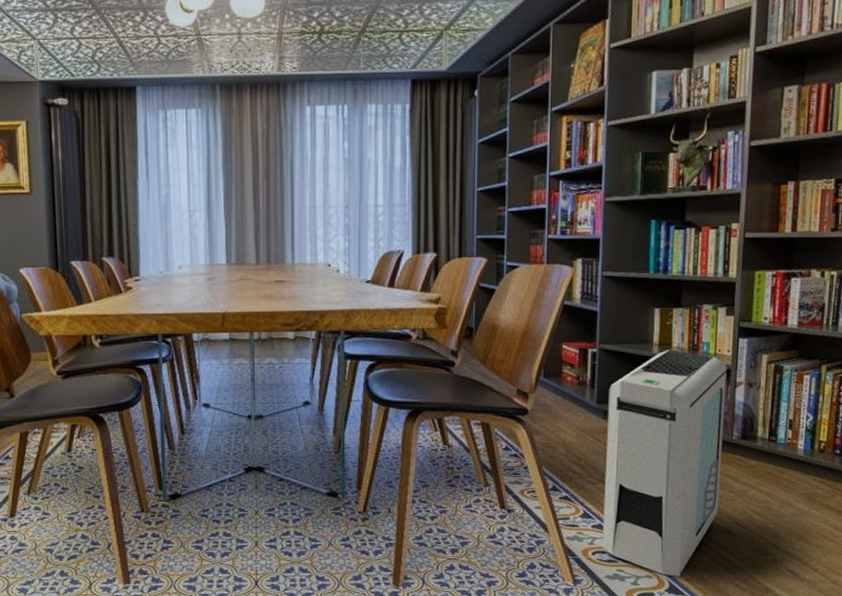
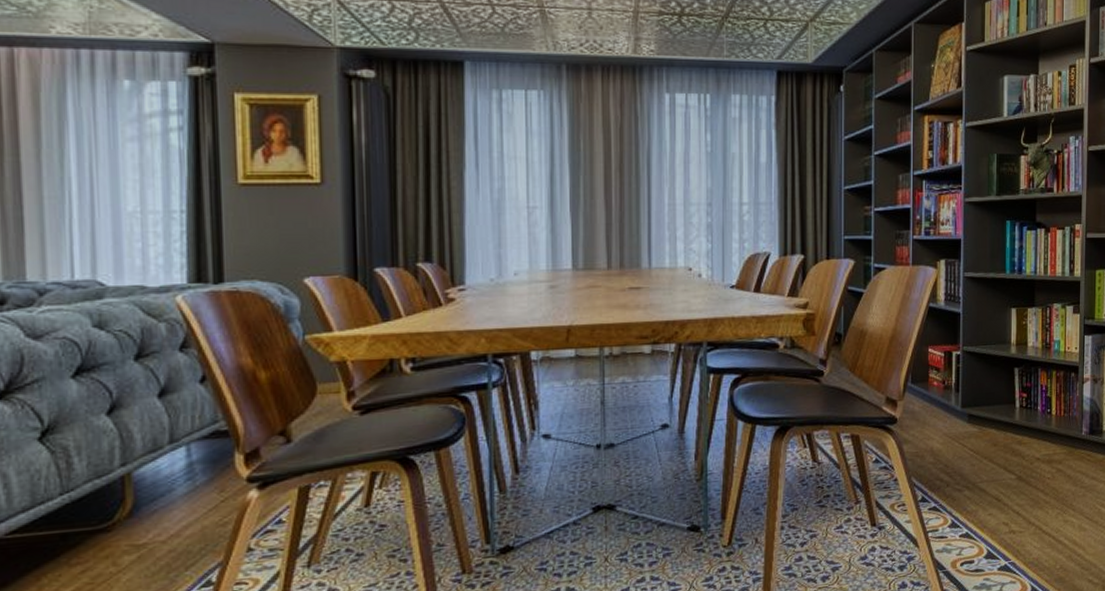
air purifier: present [602,350,727,577] -> none [970,349,1075,579]

